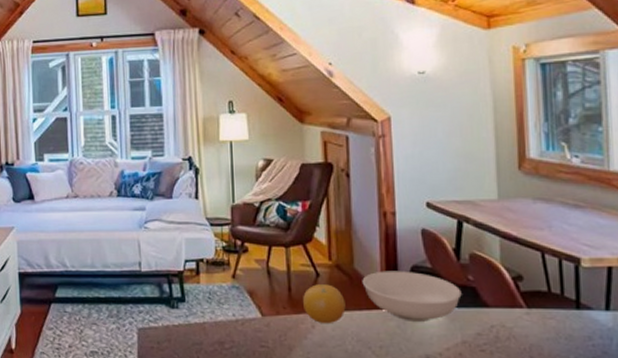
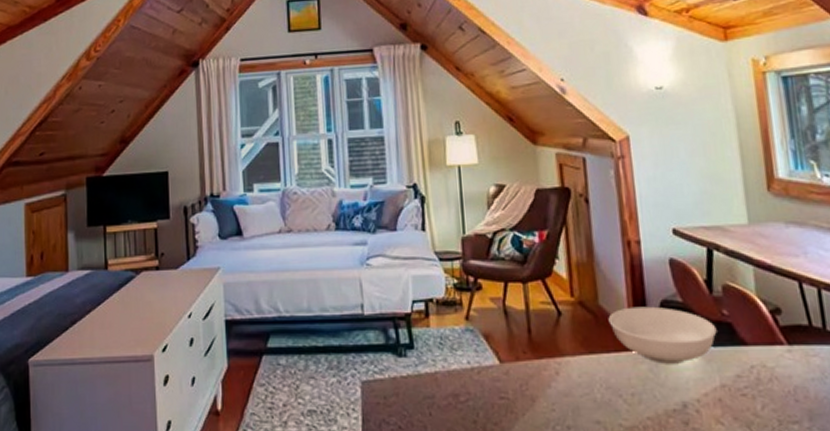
fruit: present [303,284,346,323] -> none [544,324,592,369]

